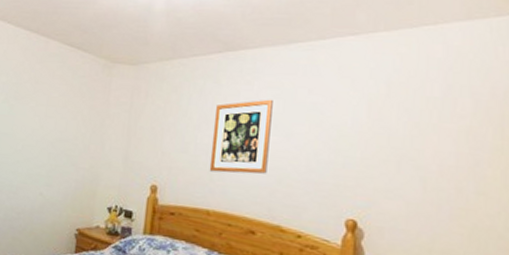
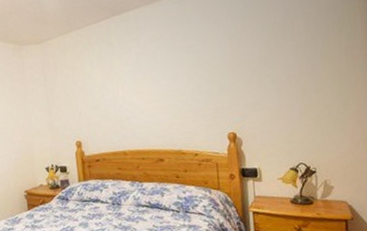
wall art: present [209,99,273,174] -> none [114,50,164,120]

